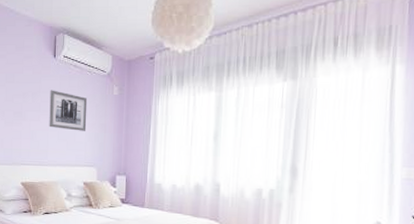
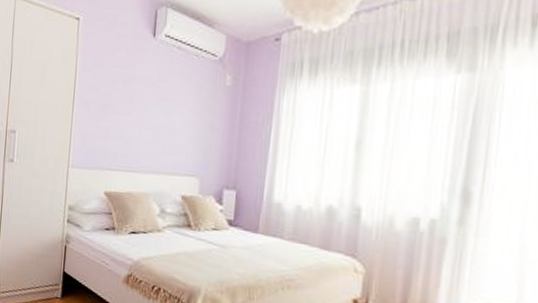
wall art: present [49,90,88,131] -> none [142,77,192,131]

